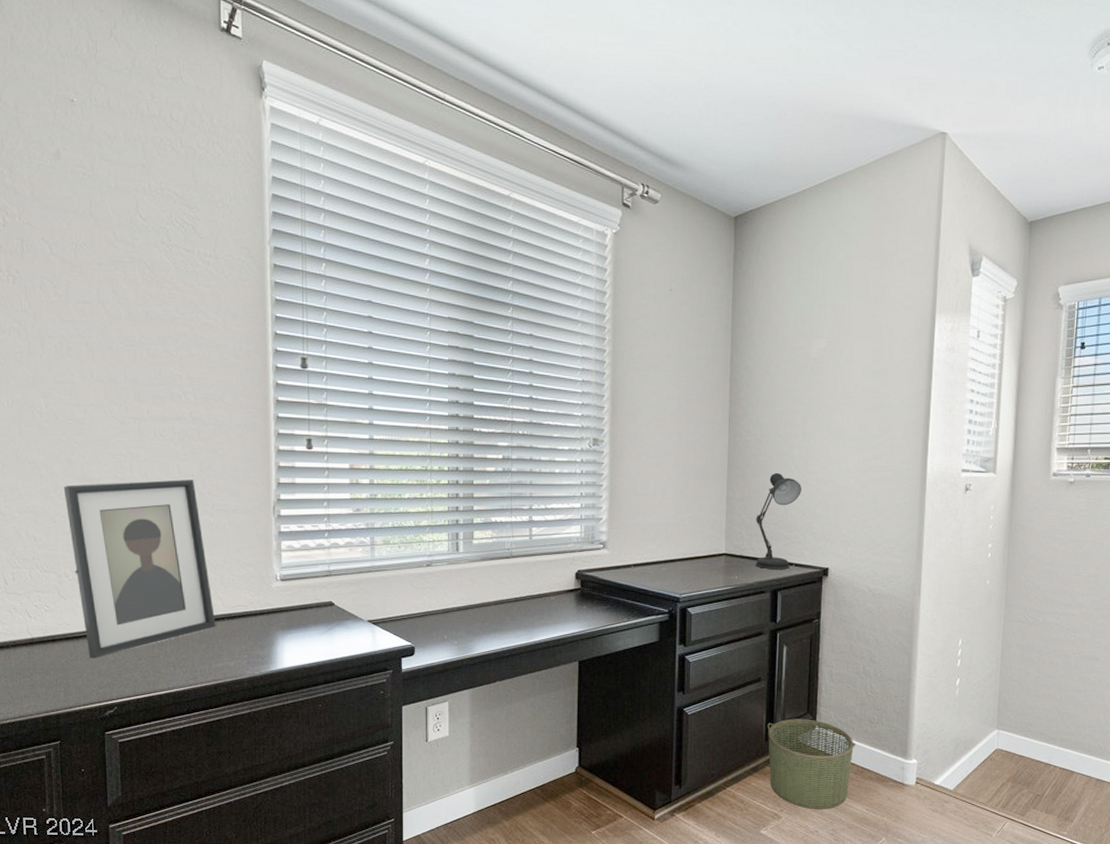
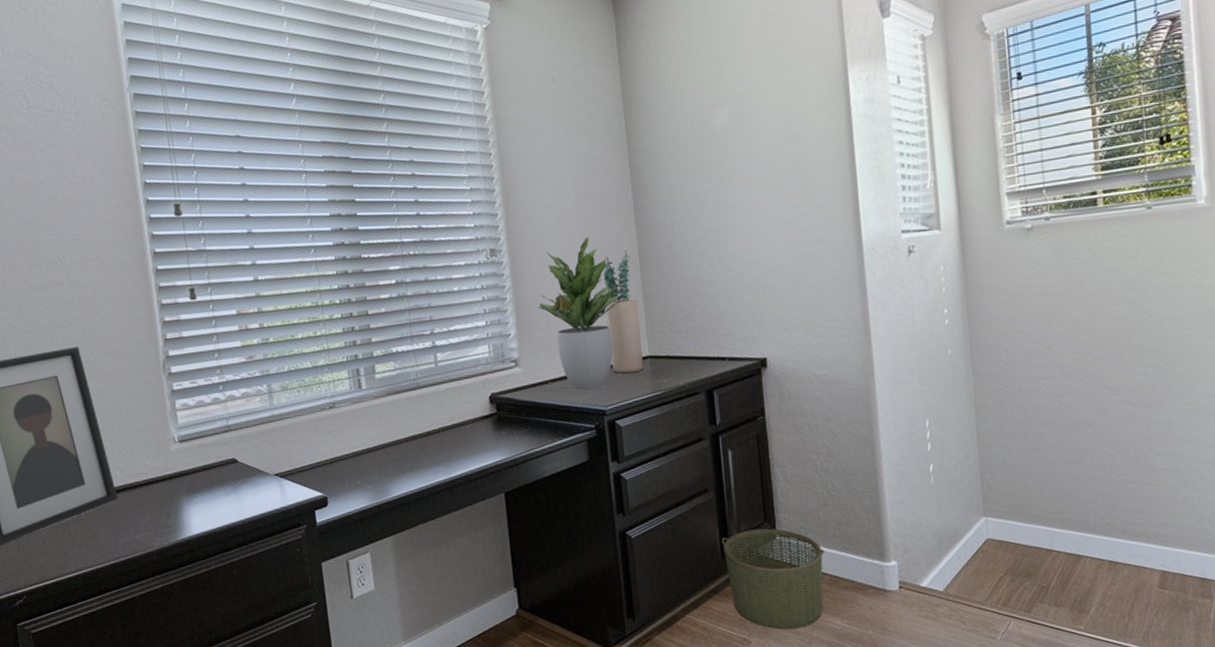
potted plant: none [630,439,716,576] -> present [538,237,631,389]
vase: none [690,455,721,567] -> present [603,250,644,374]
desk lamp: present [755,472,801,570] -> none [678,260,725,368]

